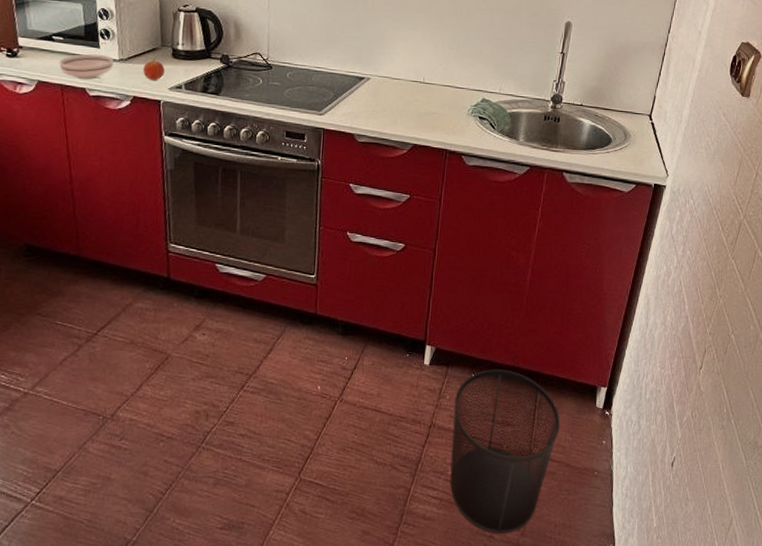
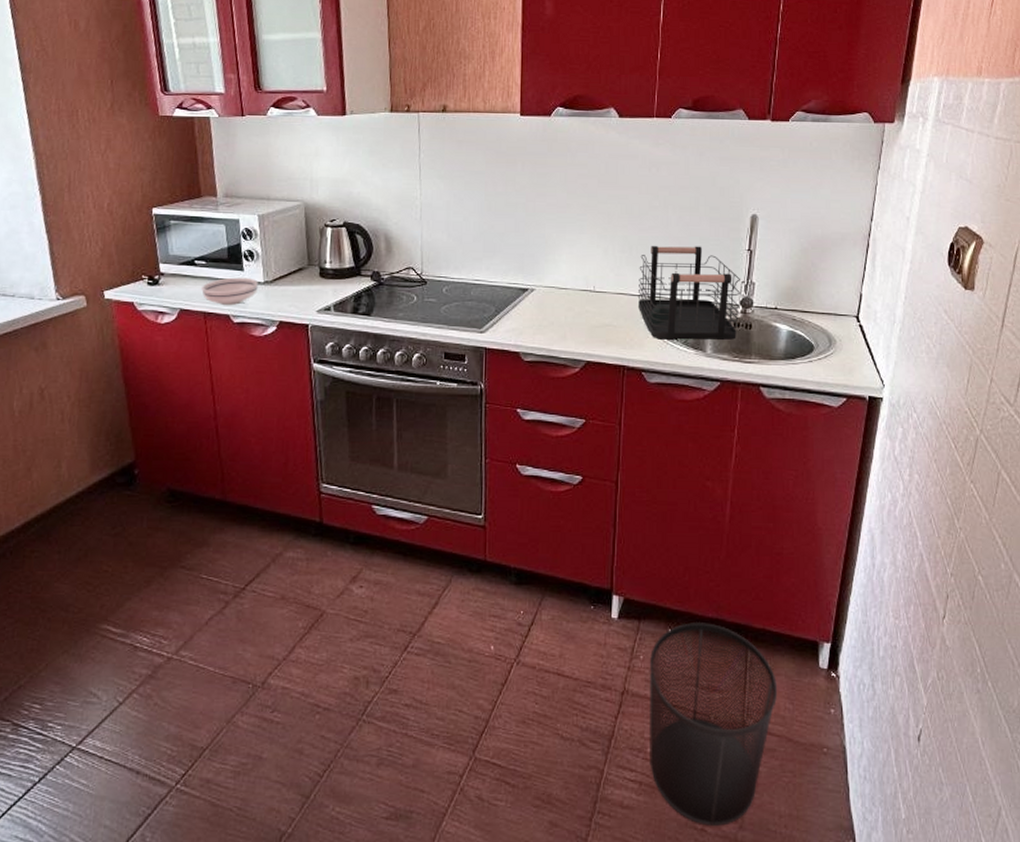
fruit: present [143,58,165,81] -> none [289,279,312,304]
dish rack: none [462,44,553,131] -> present [637,245,740,341]

